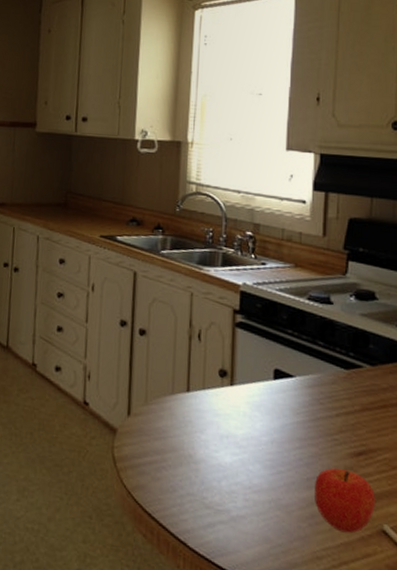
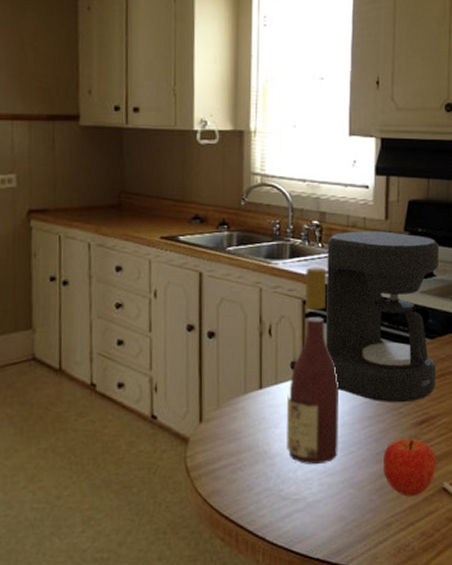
wine bottle: none [212,277,269,479] -> present [287,267,340,465]
coffee maker: none [255,245,383,430] -> present [325,231,440,403]

